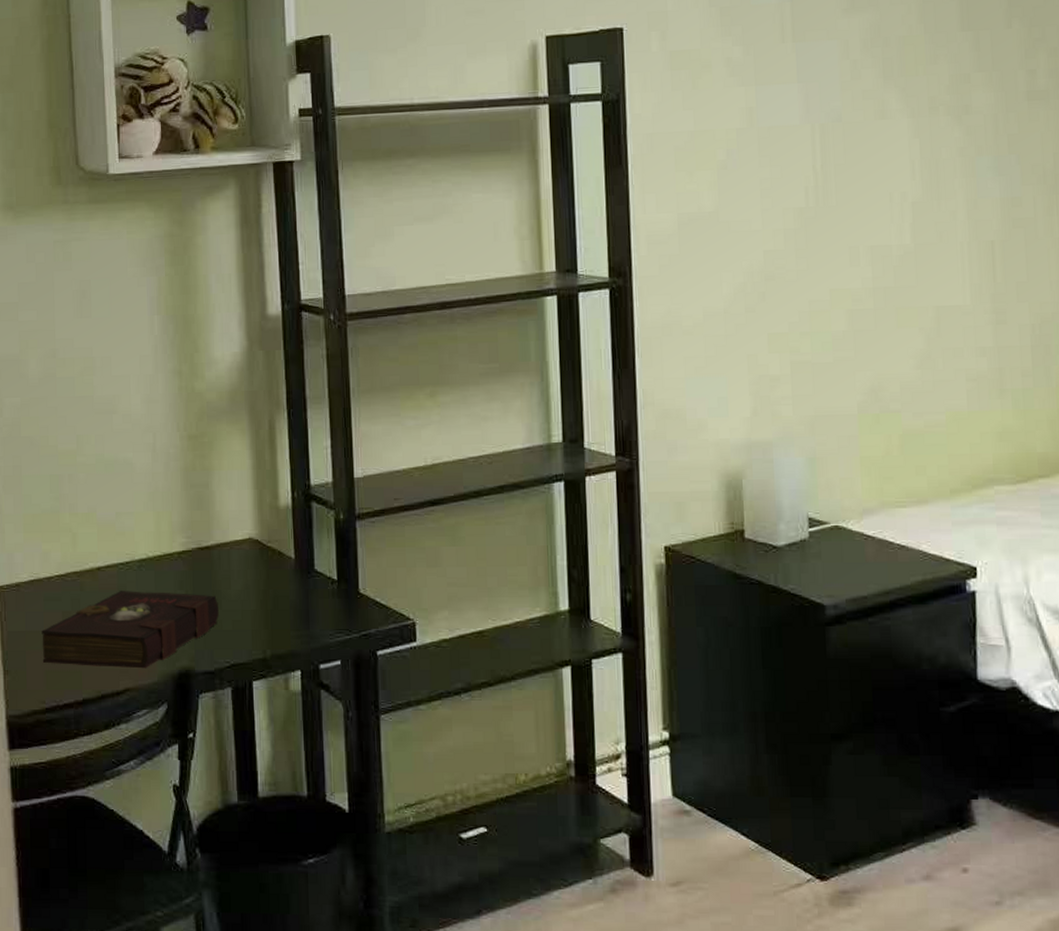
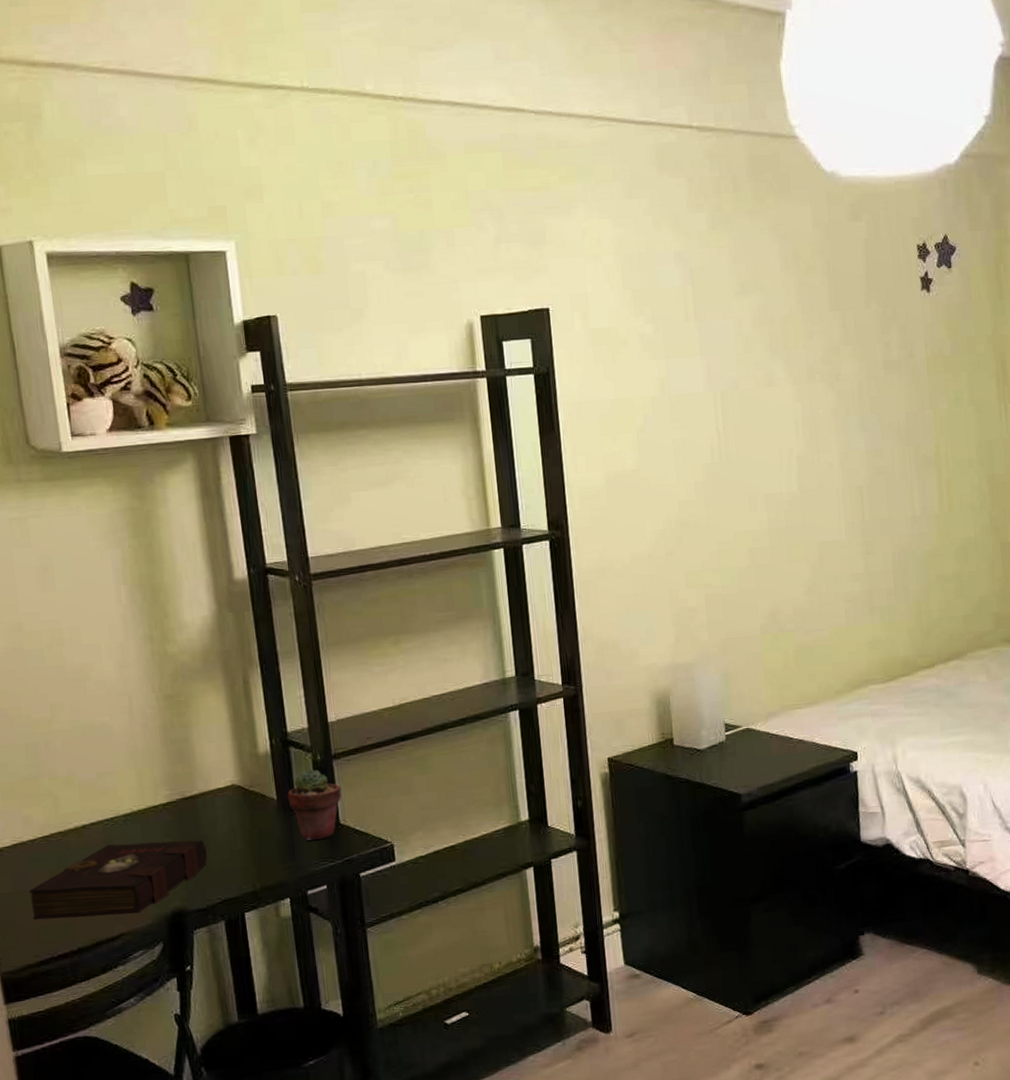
potted succulent: none [306,528,364,609] -> present [287,769,342,841]

